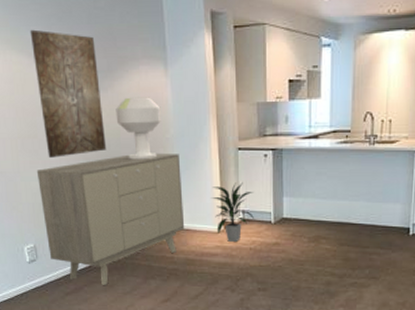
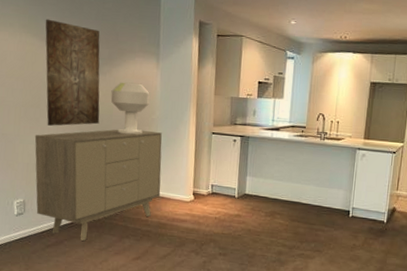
indoor plant: present [211,182,255,242] -> none [185,161,222,211]

